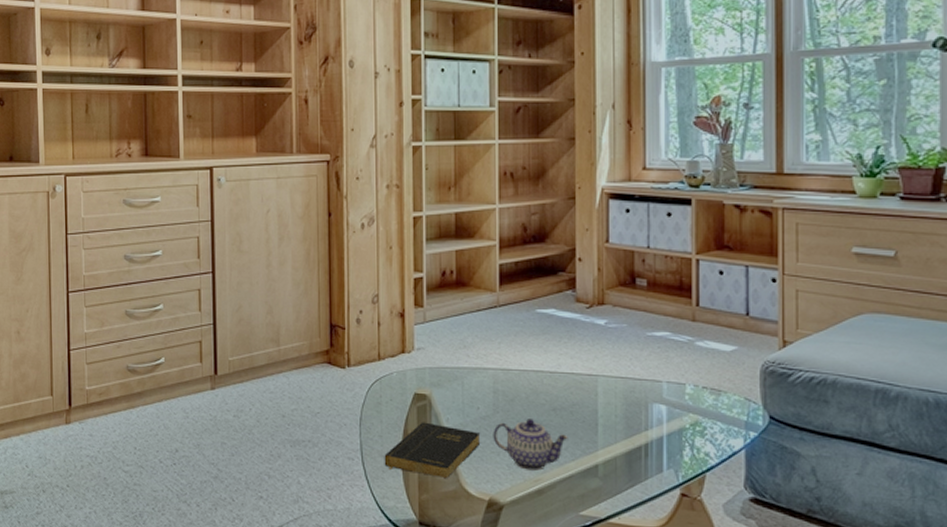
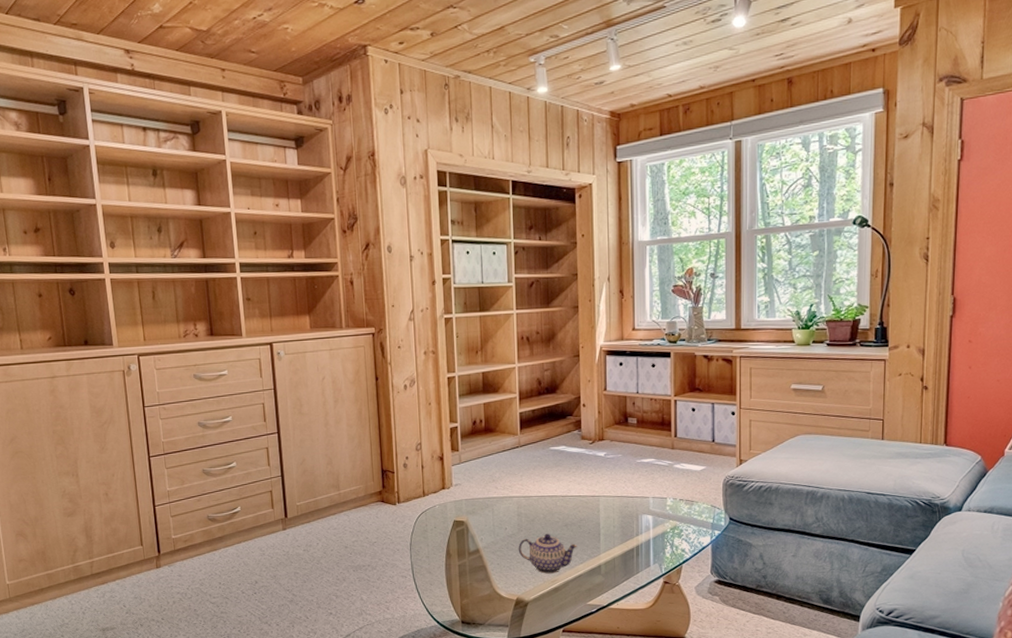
book: present [384,422,481,478] -> none [431,543,509,585]

